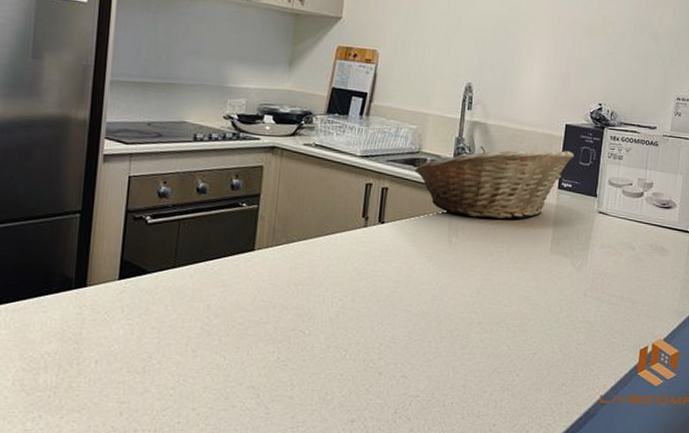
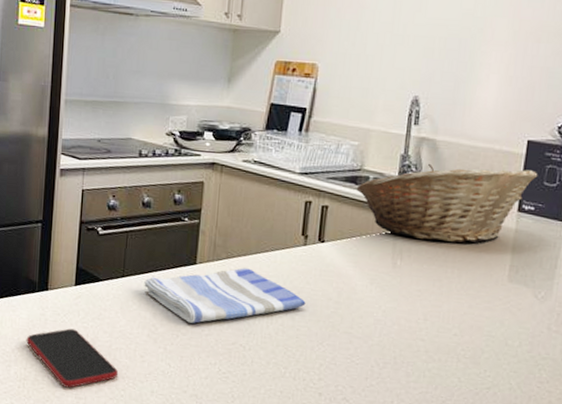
smartphone: none [59,327,168,392] -> present [26,328,119,388]
dish towel: none [197,252,366,312] -> present [144,268,306,324]

